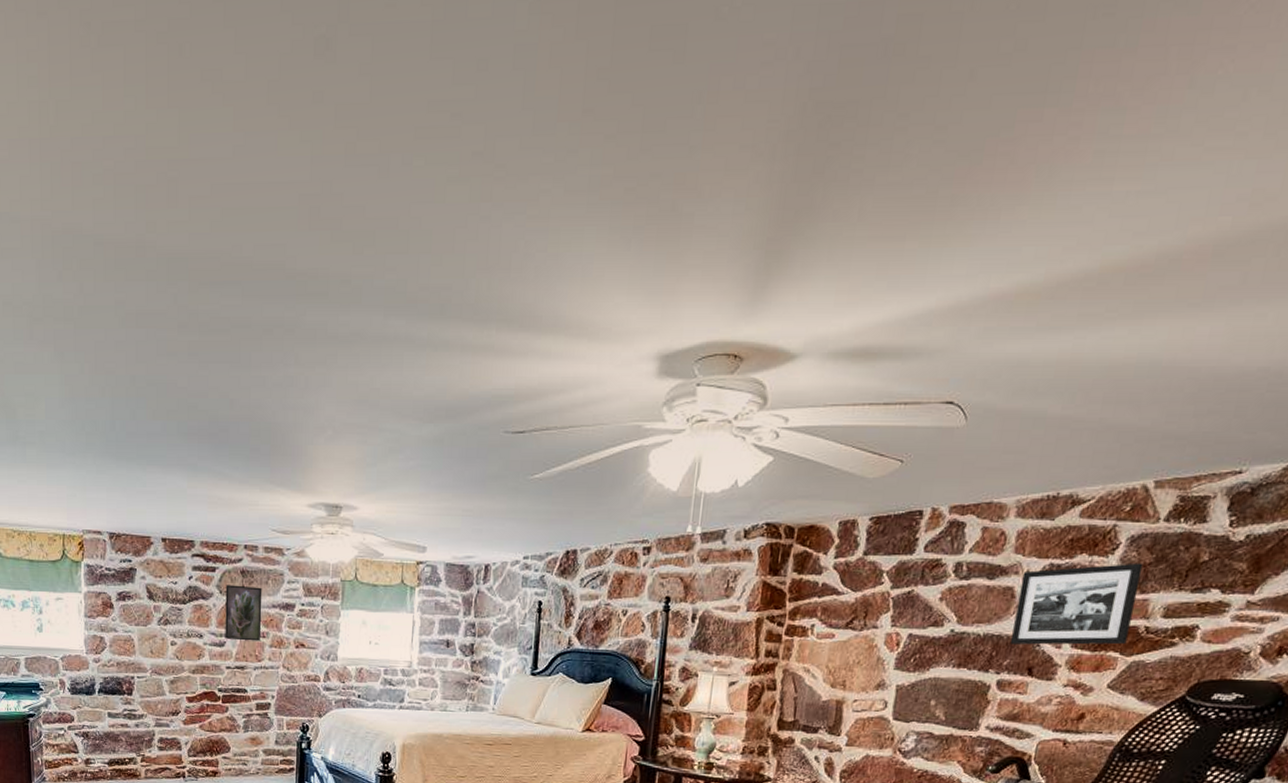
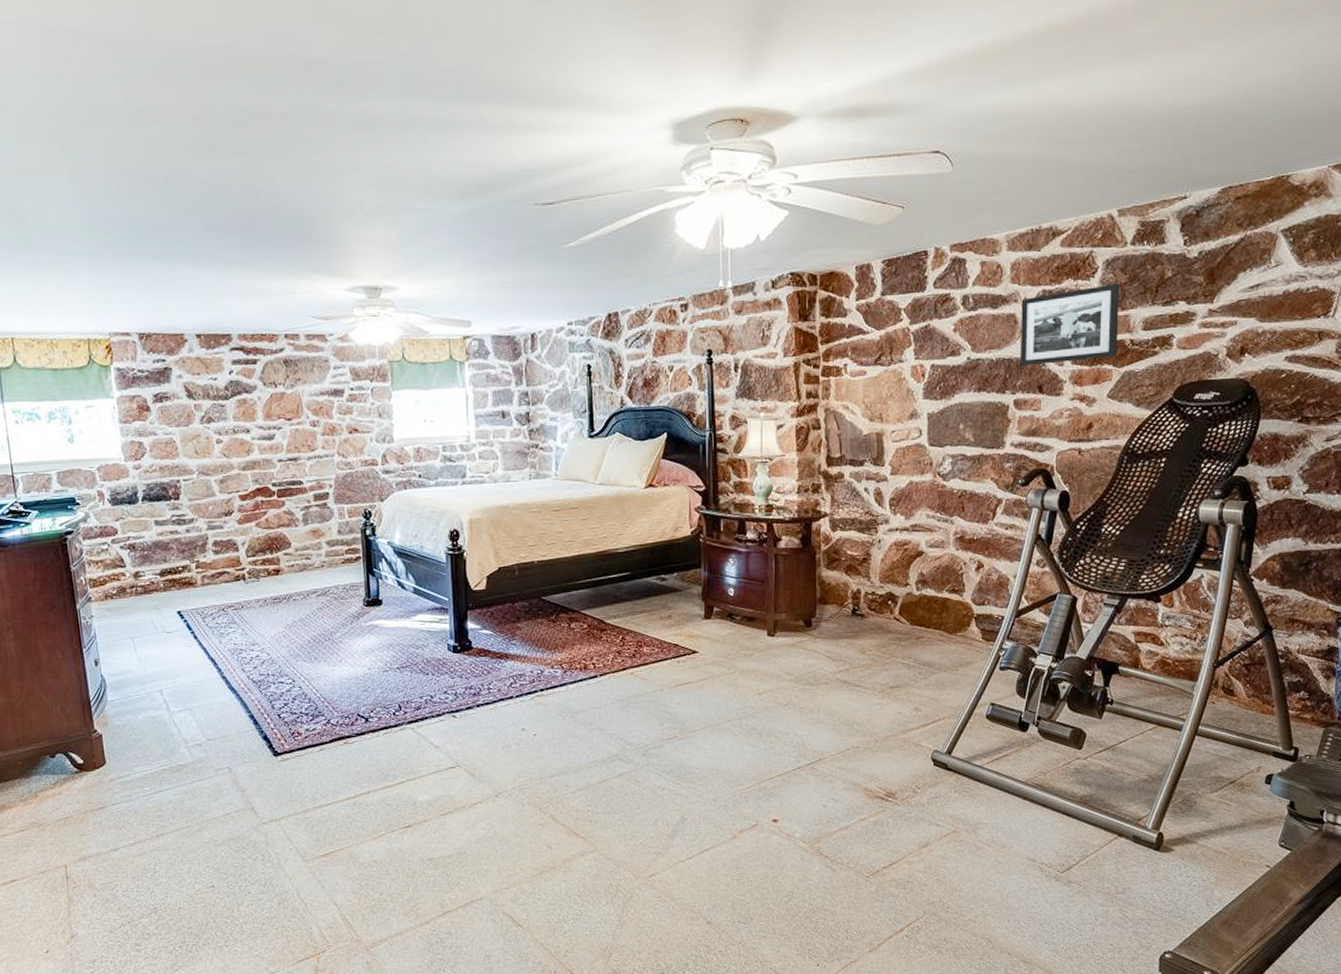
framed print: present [225,584,262,641] -> none [269,375,312,432]

